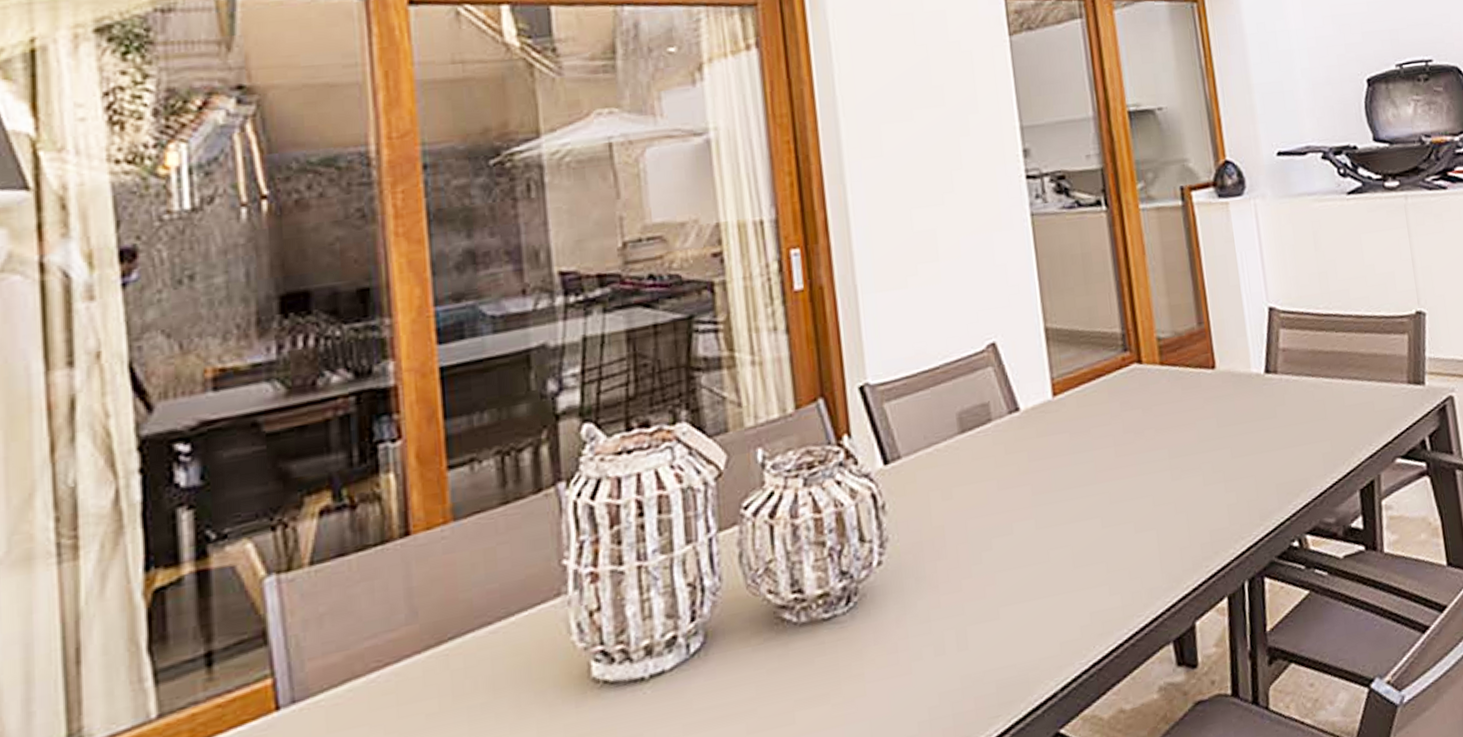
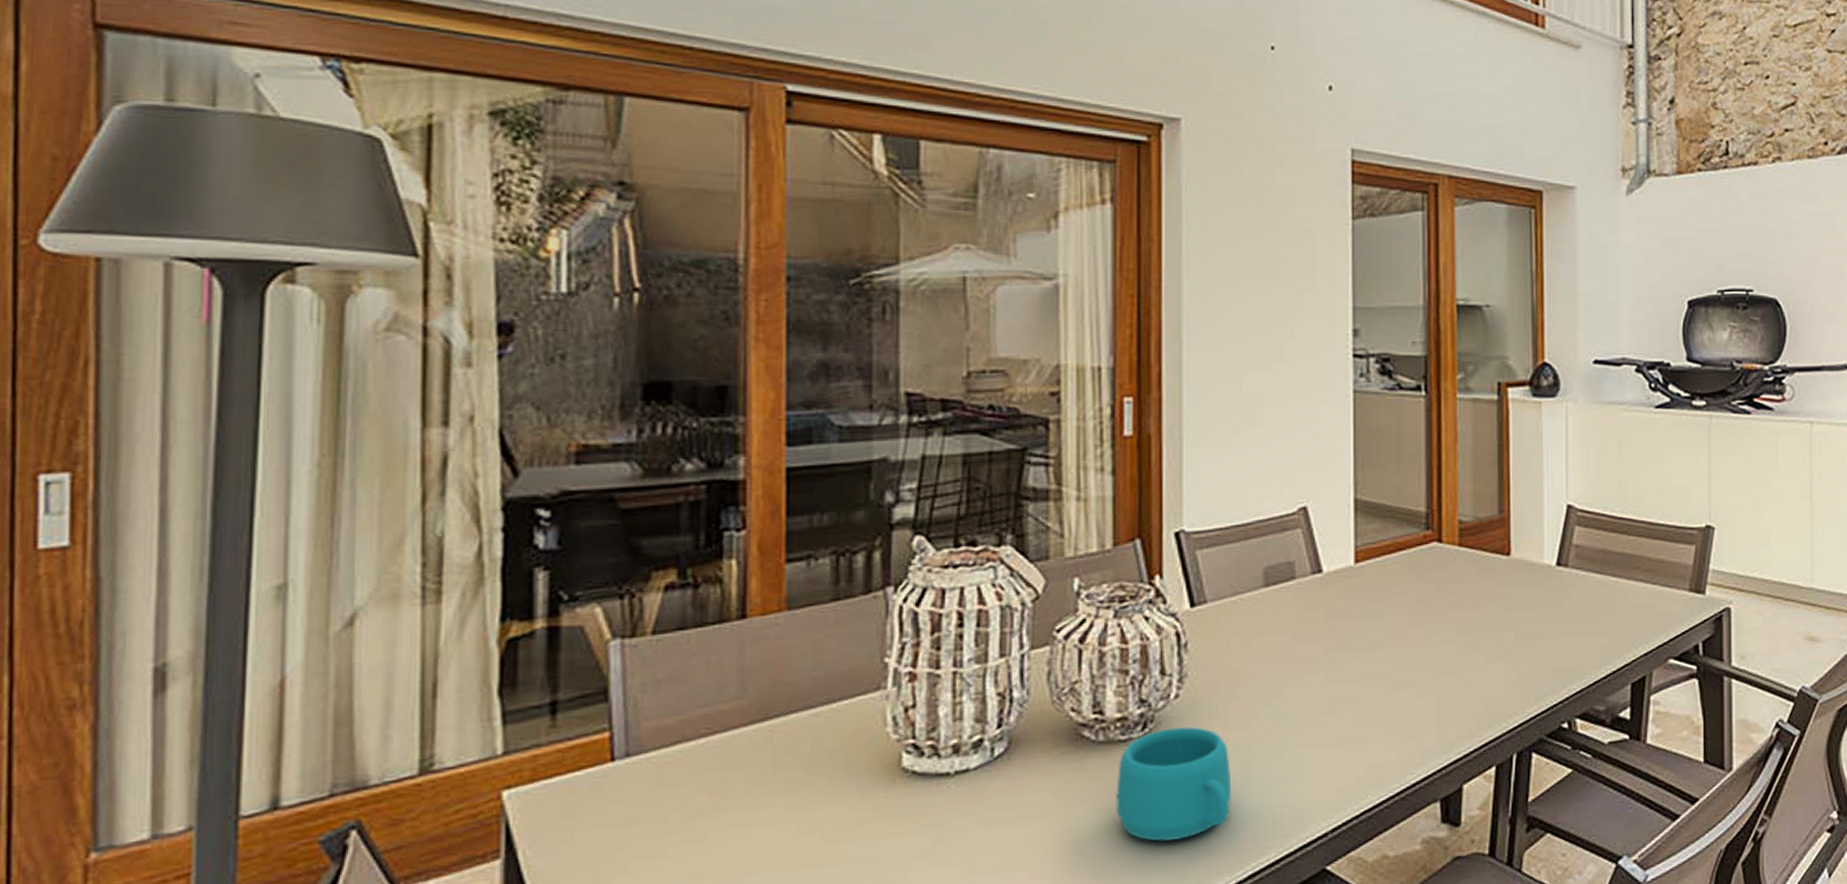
cup: none [825,594,950,726] -> present [1116,726,1232,841]

